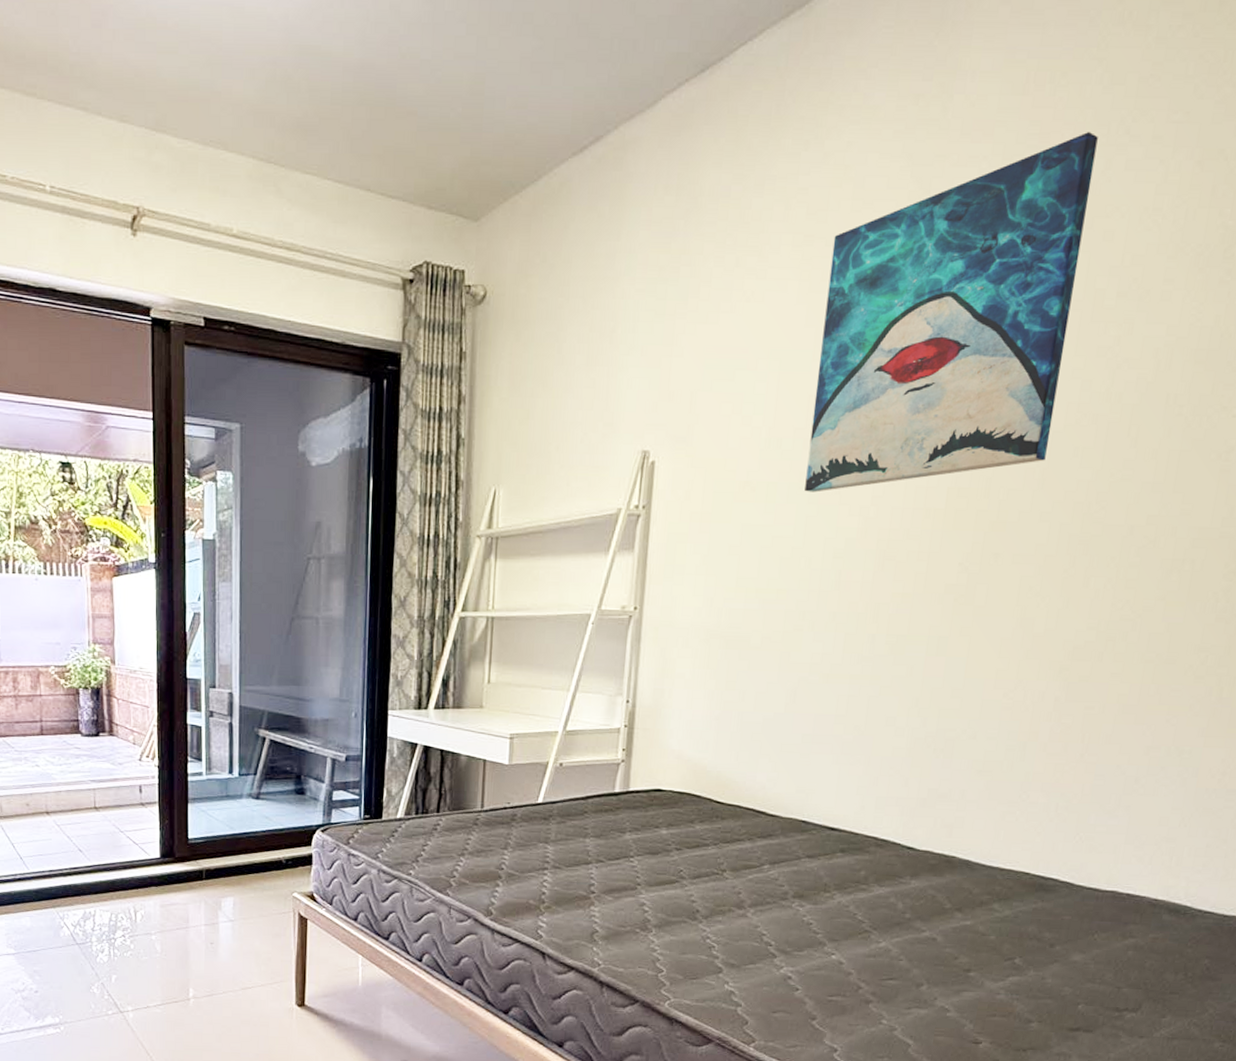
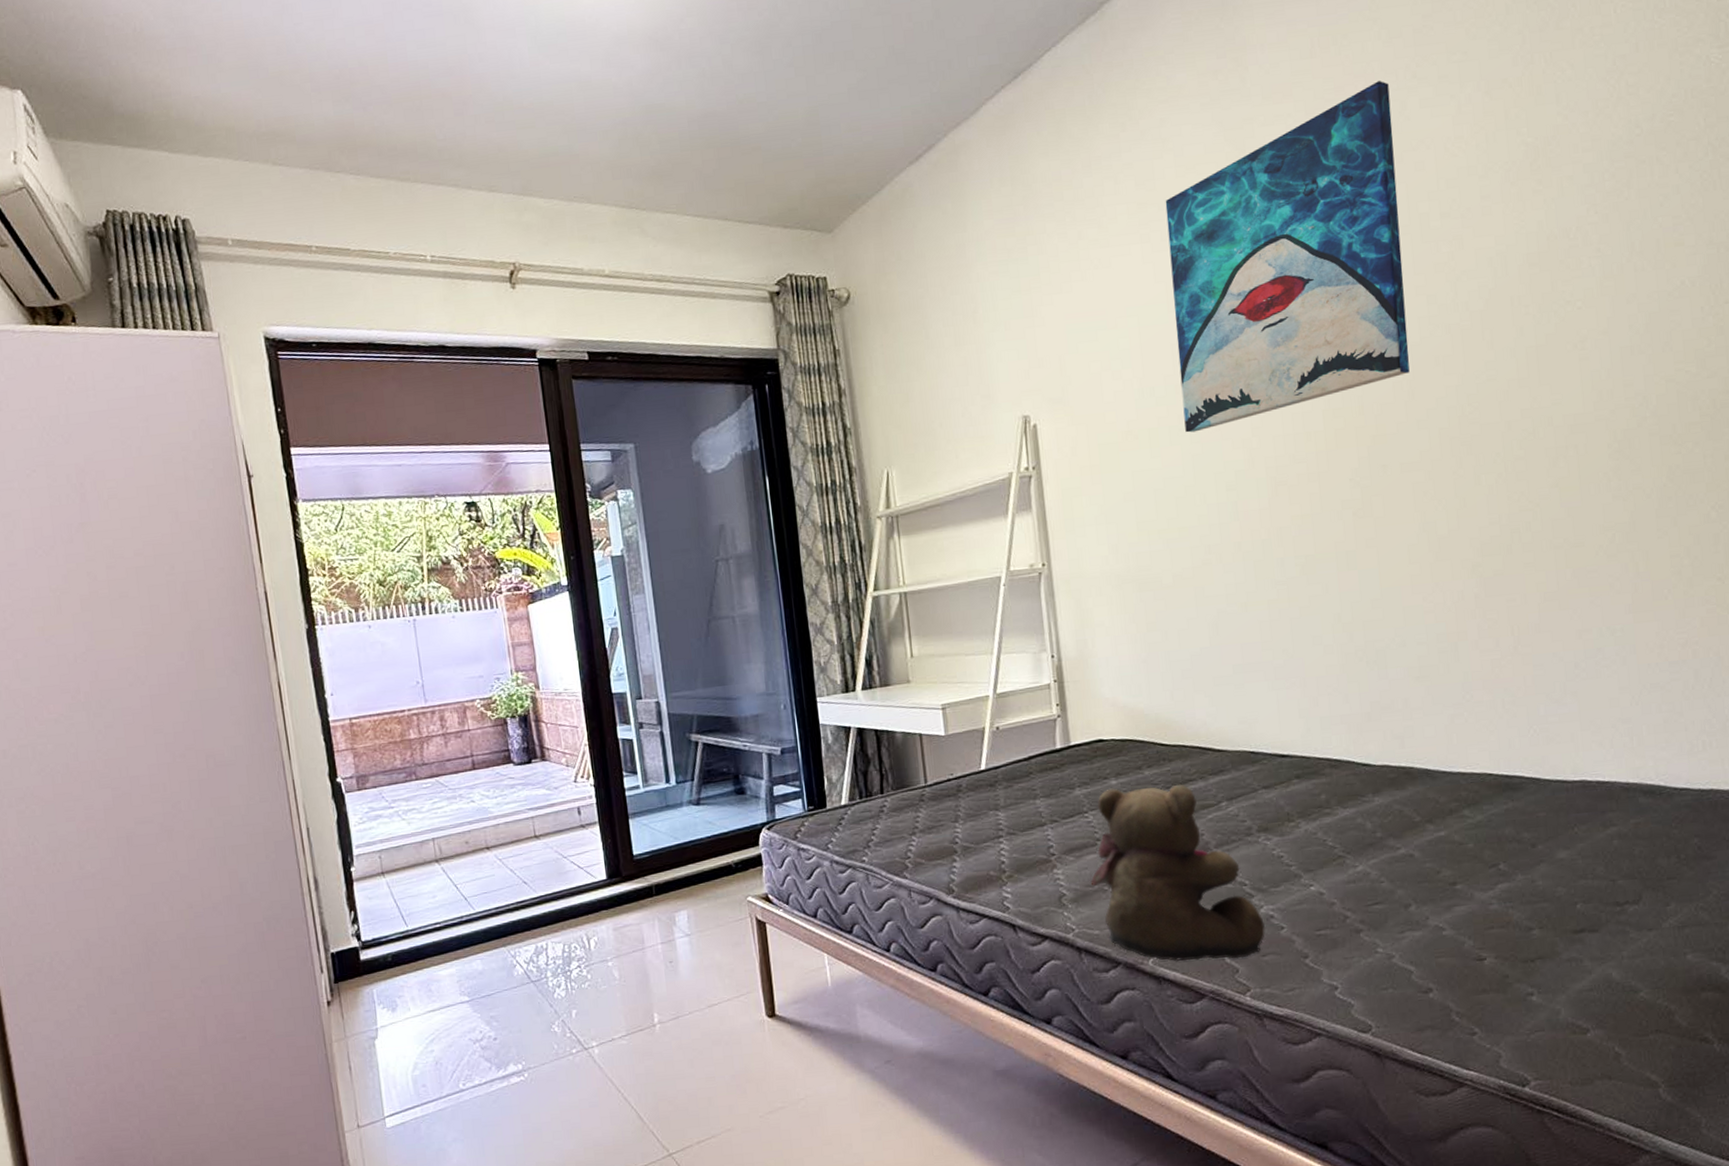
teddy bear: none [623,837,781,1012] -> present [1090,784,1265,961]

